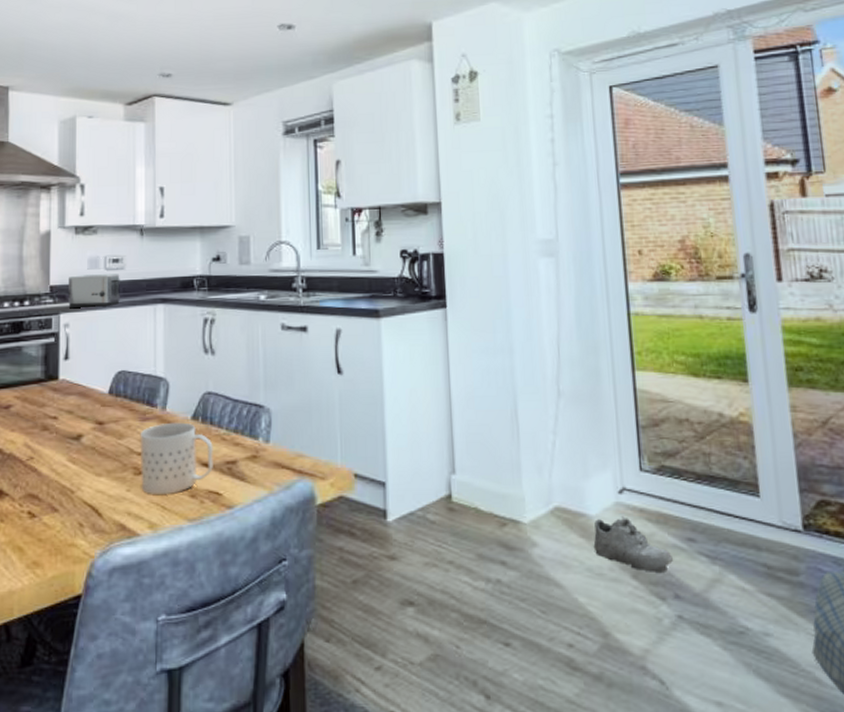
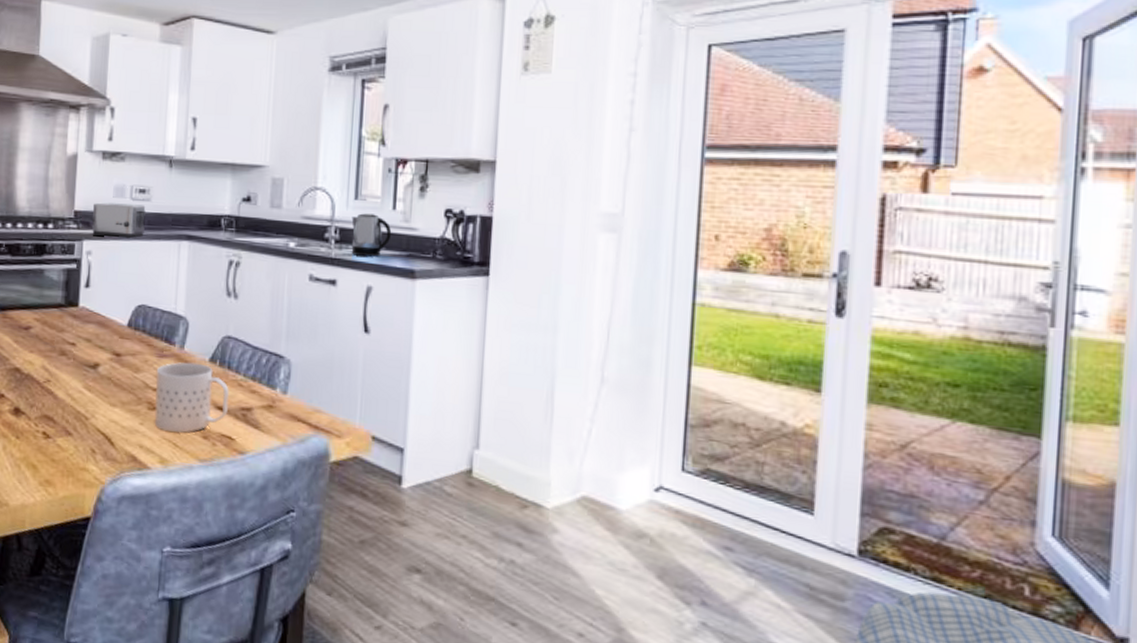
kettle: none [316,261,354,301] -> present [351,213,392,257]
shoe: present [593,516,673,572] -> none [619,514,705,578]

